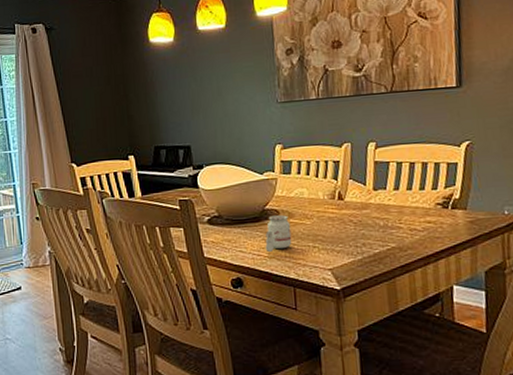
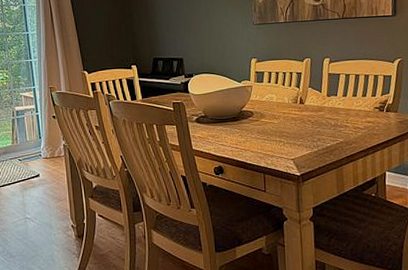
candle: present [265,215,292,253] -> none [241,116,263,146]

